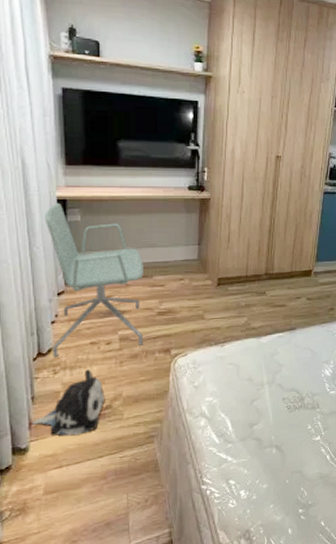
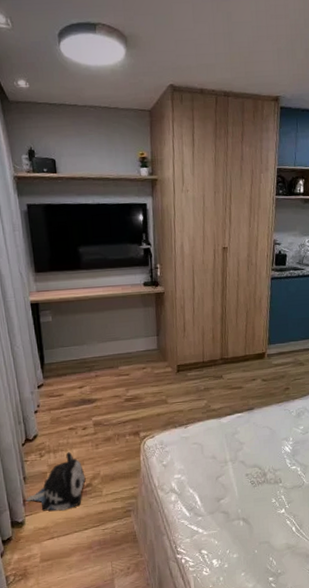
office chair: present [44,202,143,357] -> none [21,306,114,442]

